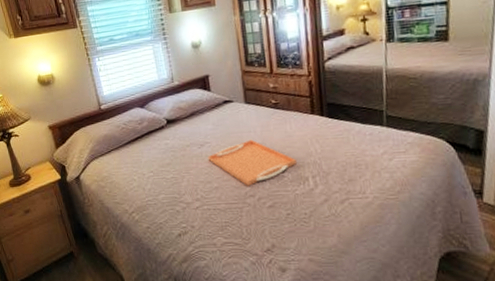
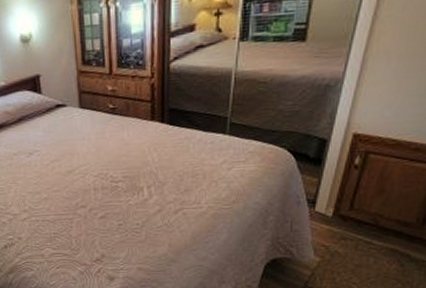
serving tray: present [208,139,297,186] -> none [37,148,132,197]

